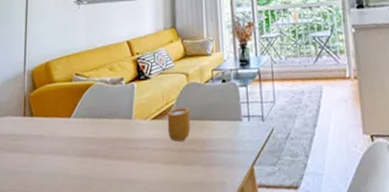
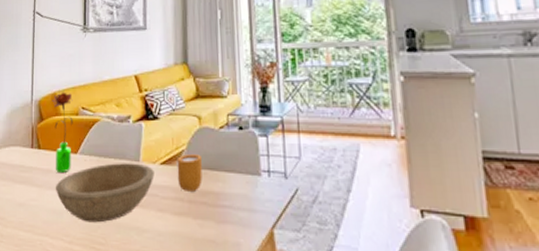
flower: none [45,60,67,138] -> present [52,92,73,174]
bowl: none [49,120,146,182] -> present [56,163,155,223]

